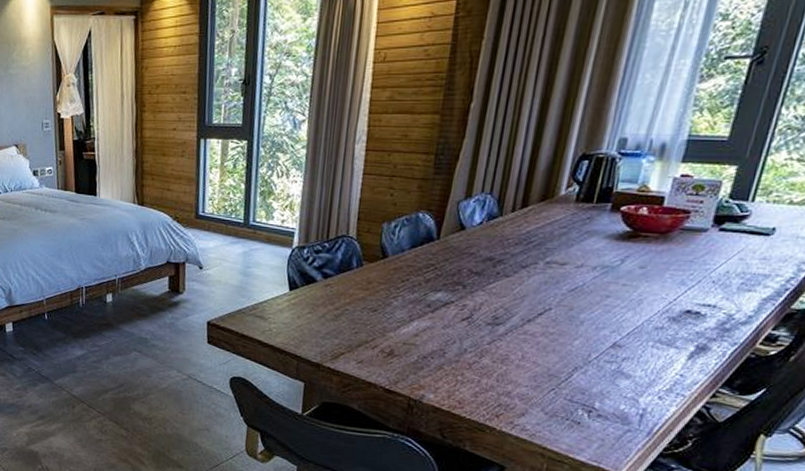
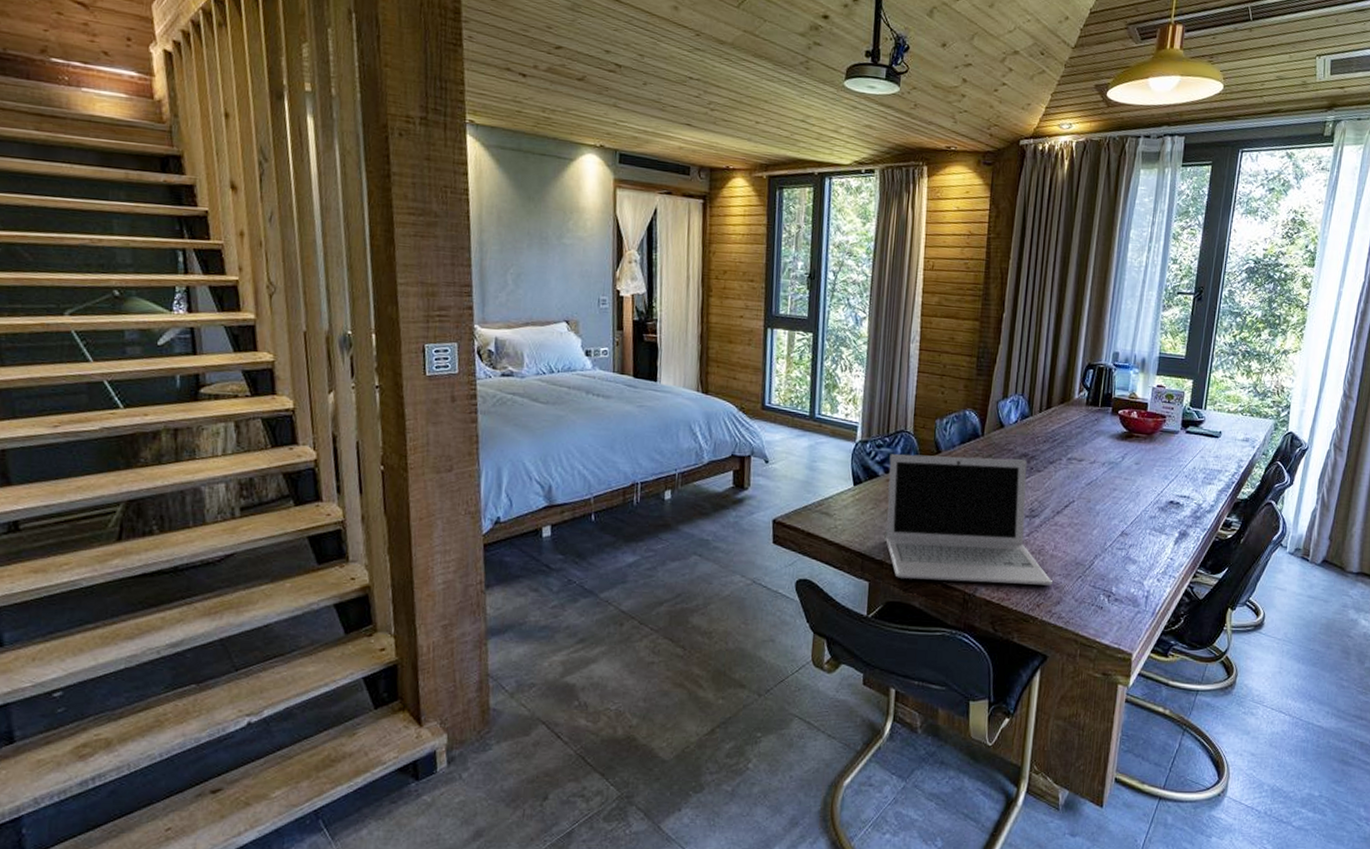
laptop: none [323,259,518,397] -> present [885,454,1054,586]

